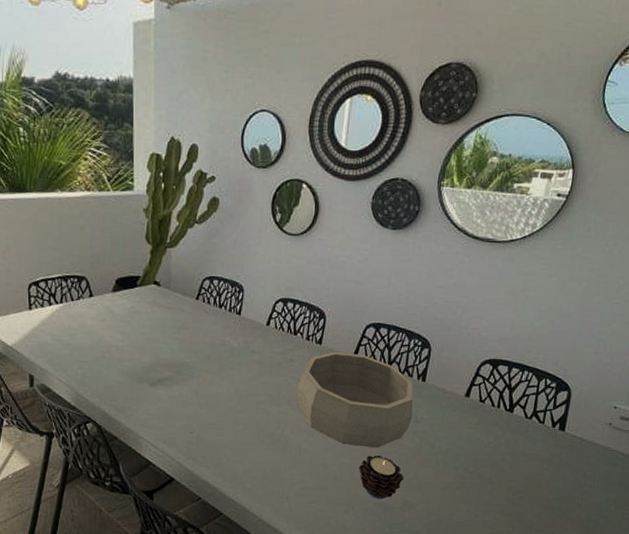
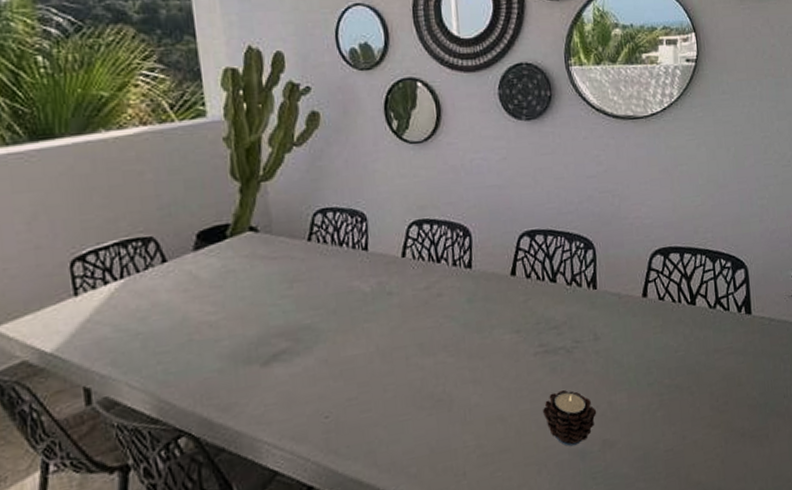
decorative bowl: present [296,351,414,448] -> none [452,271,592,388]

